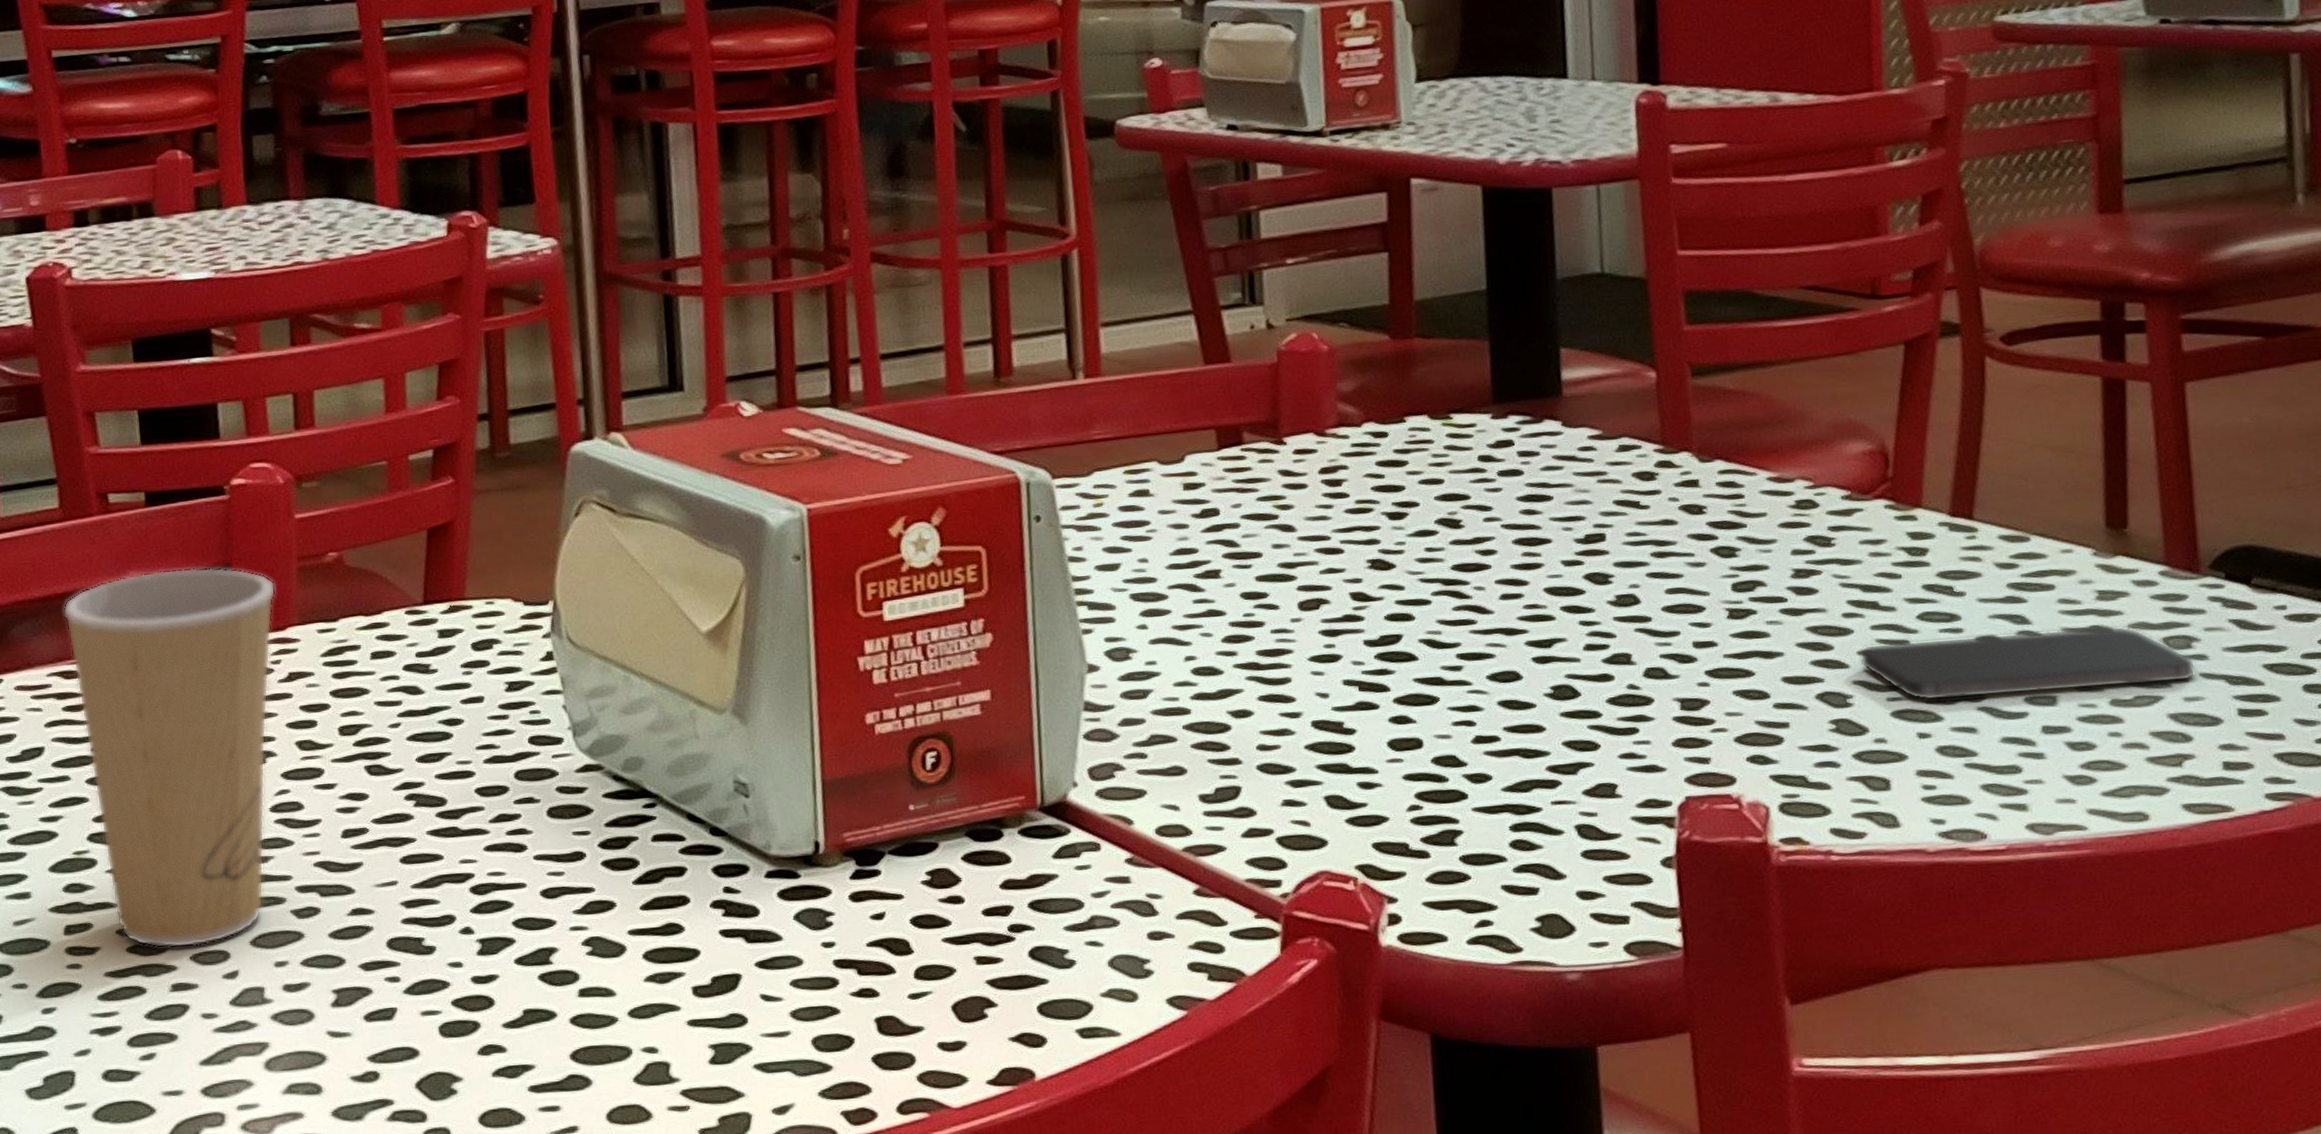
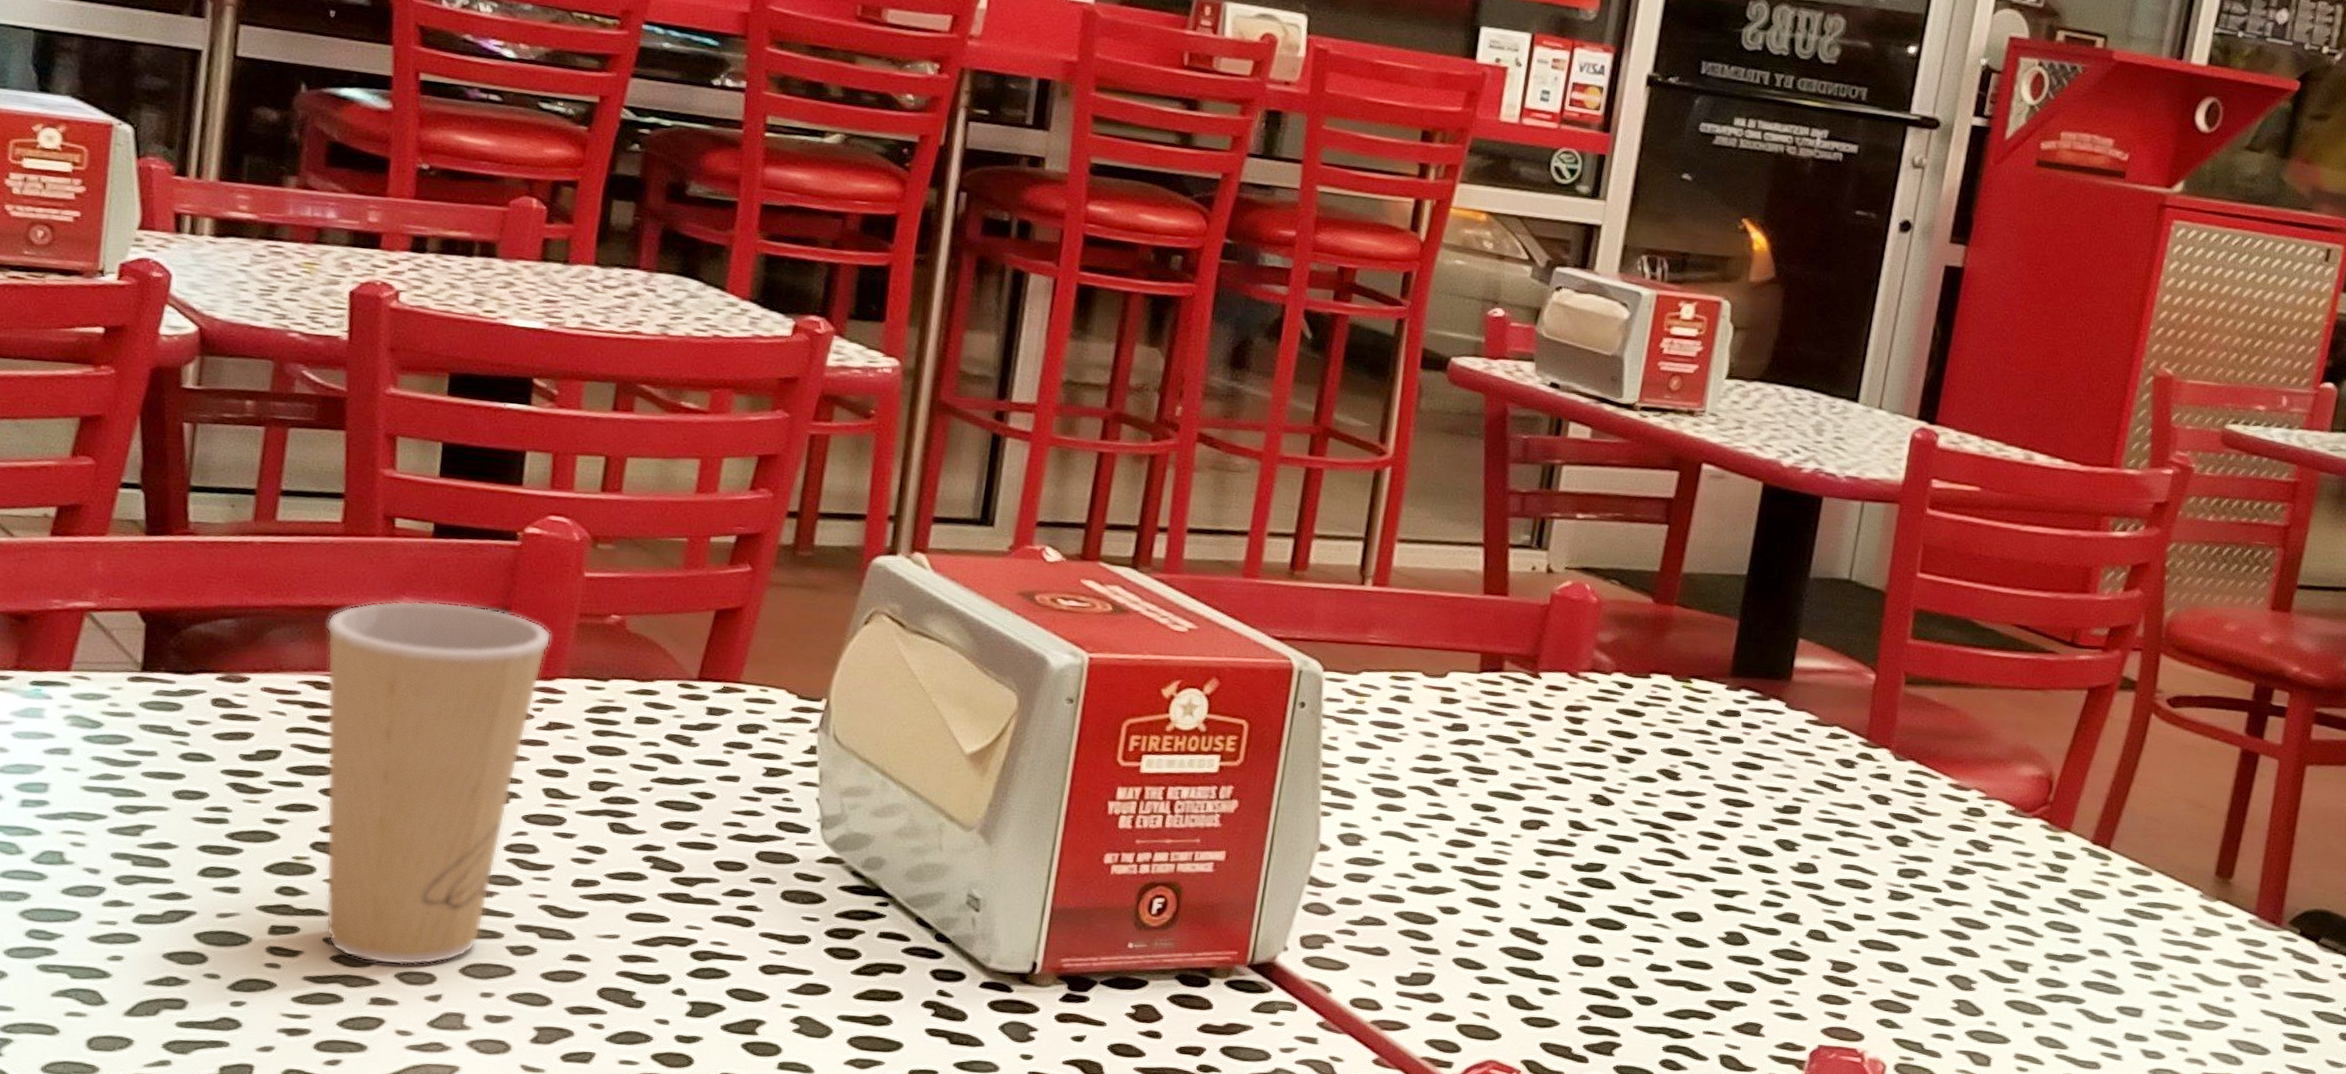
smartphone: present [1859,626,2196,701] -> none [1990,940,2259,1015]

